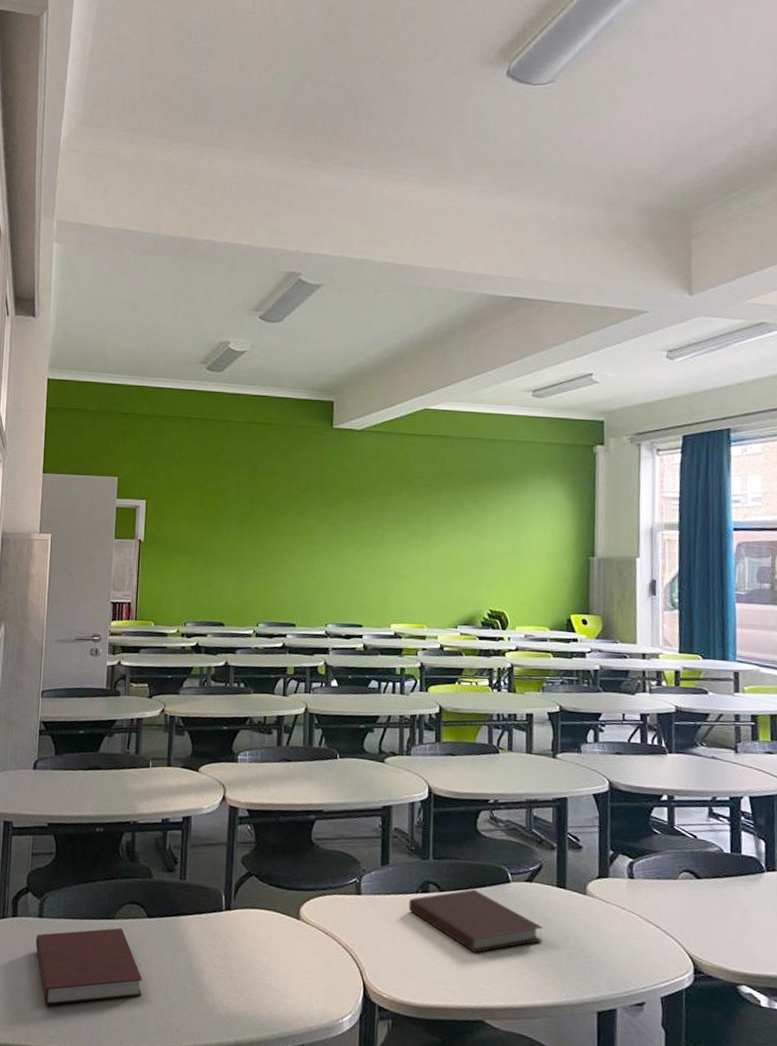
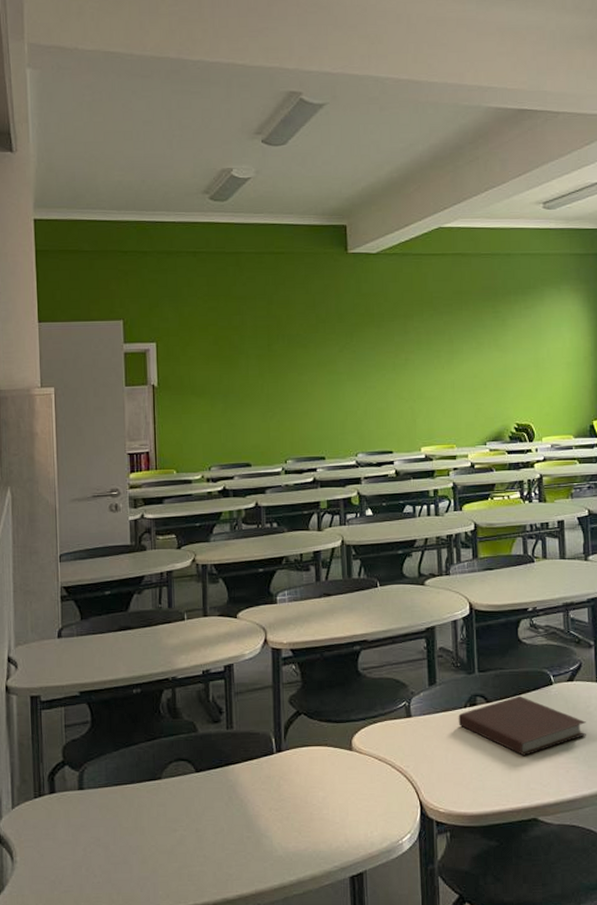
notebook: present [35,928,142,1006] -> none [78,787,196,878]

